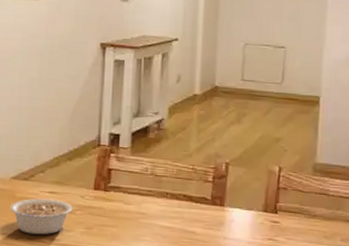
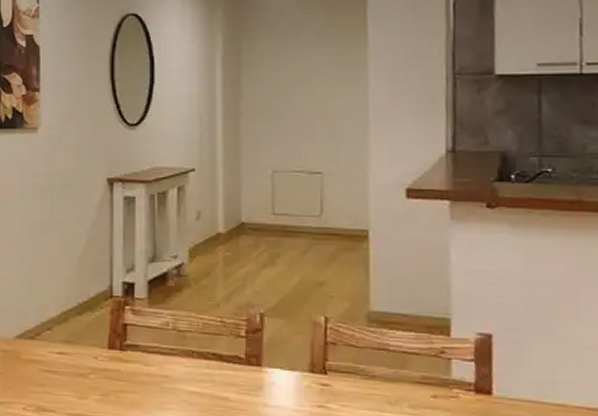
legume: present [10,198,73,235] -> none [15,360,85,404]

